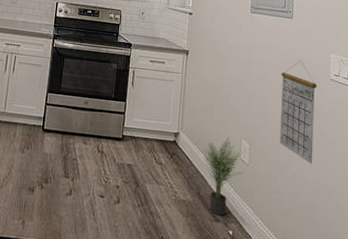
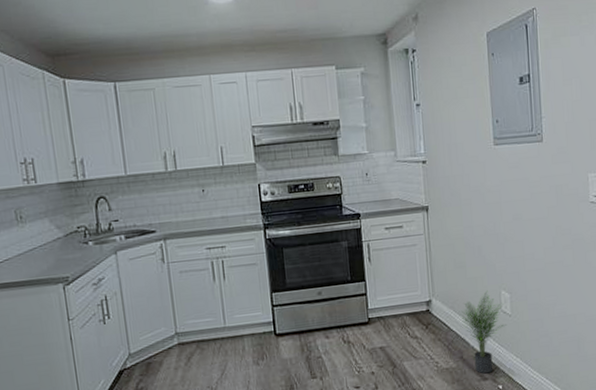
calendar: present [279,61,317,164] -> none [536,189,578,298]

